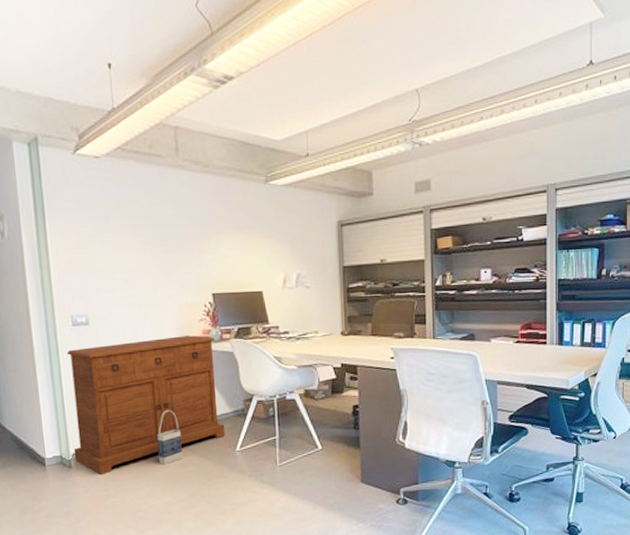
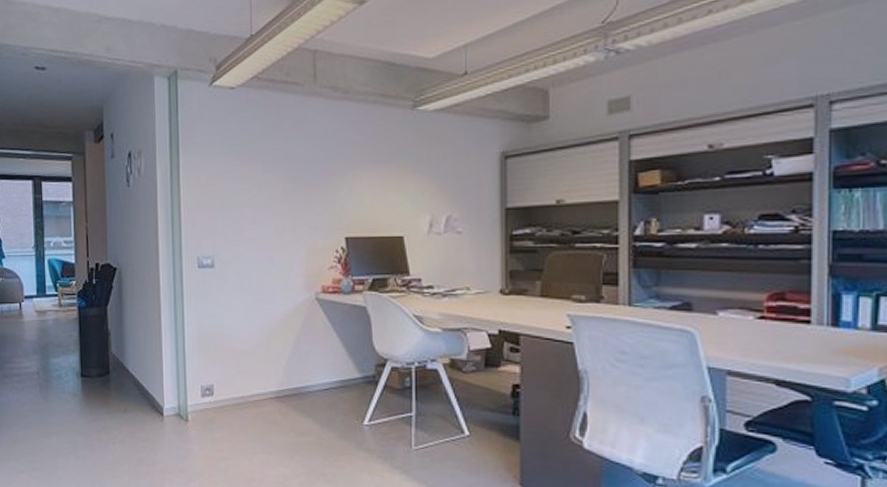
sideboard: present [67,335,226,475] -> none [191,285,352,434]
bag: present [157,410,183,465] -> none [276,368,303,431]

